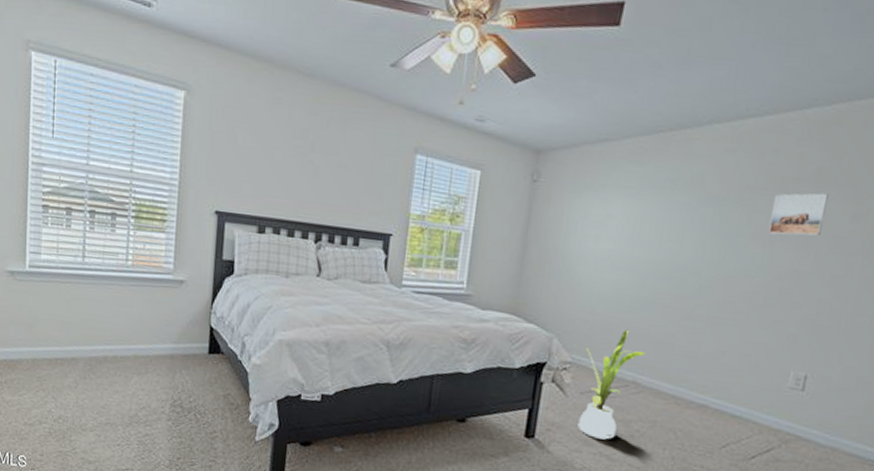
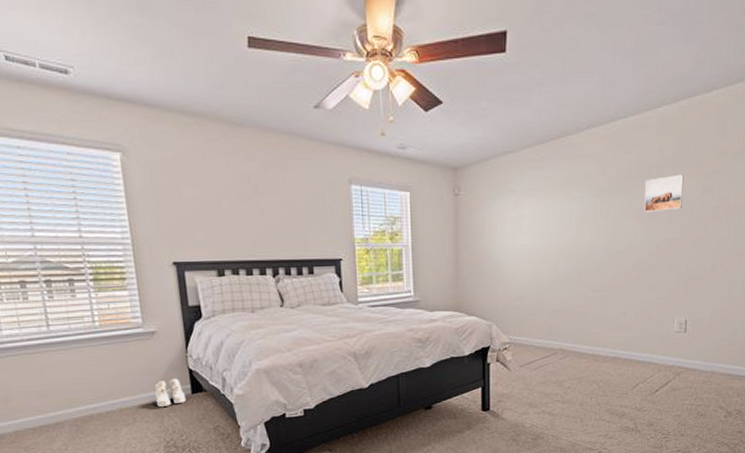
boots: none [171,333,202,363] -> present [155,378,187,408]
house plant: present [577,329,646,440] -> none [519,307,566,400]

